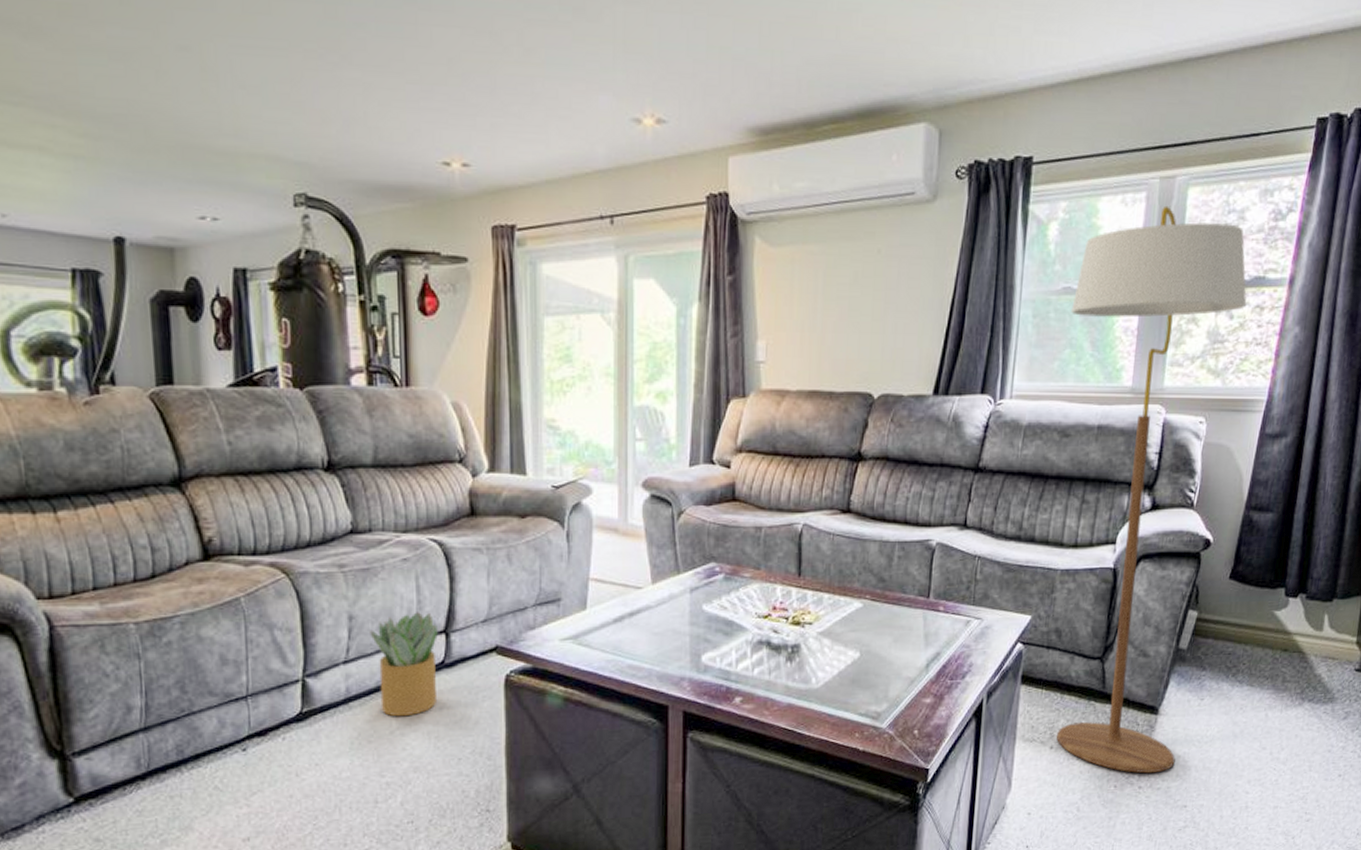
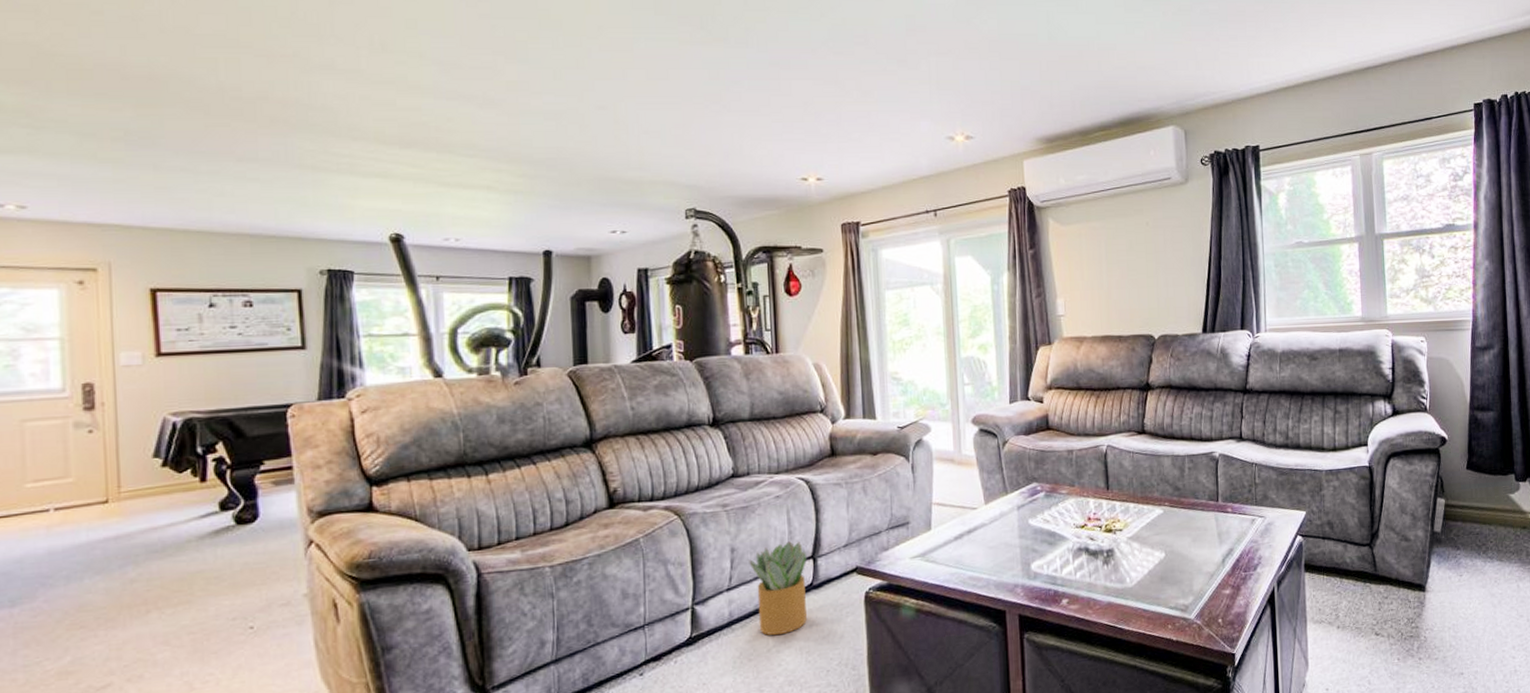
floor lamp: present [1056,205,1247,774] -> none [1305,175,1447,646]

